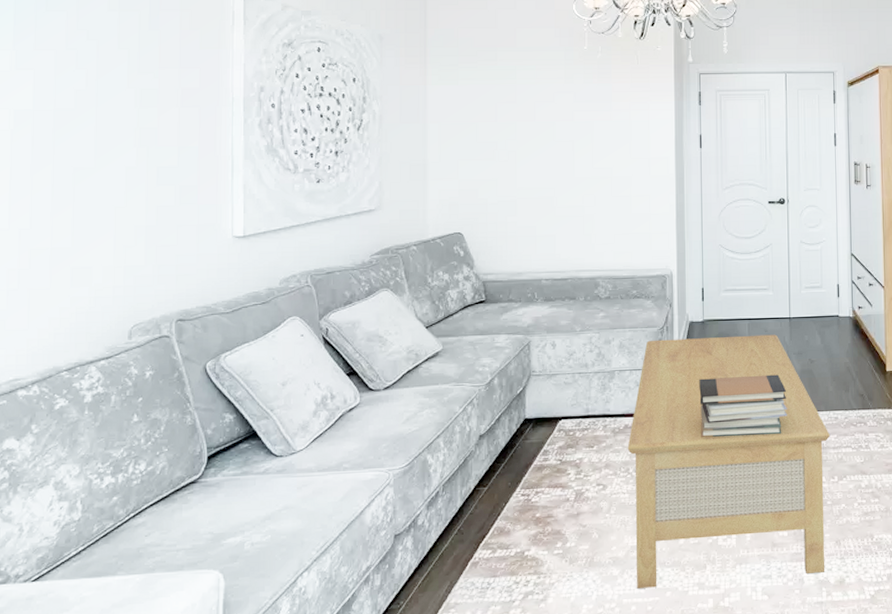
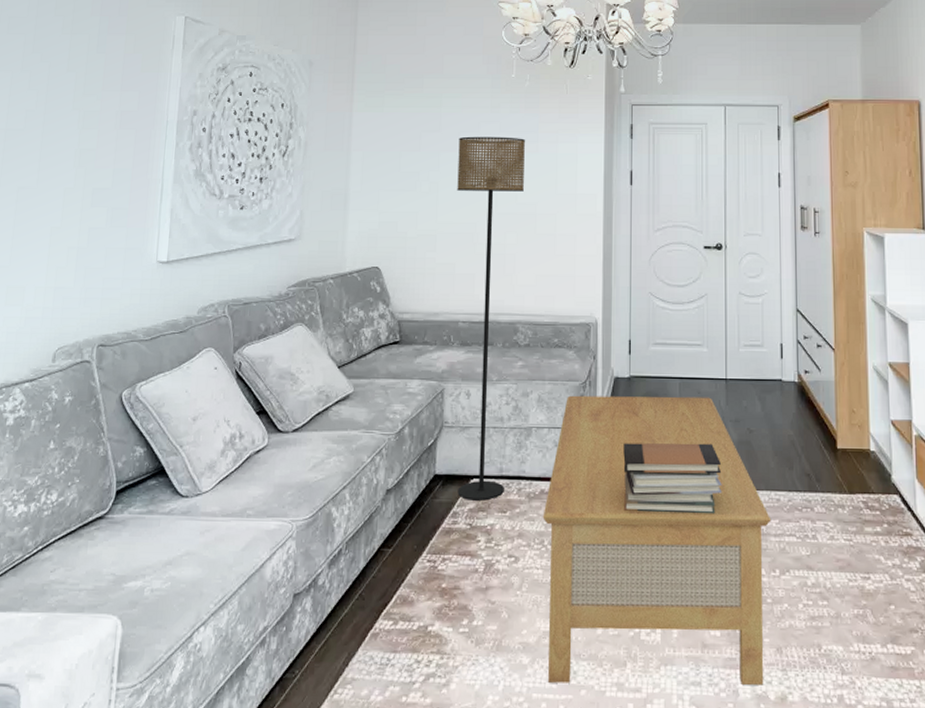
floor lamp: none [535,106,599,439] -> present [457,136,525,501]

